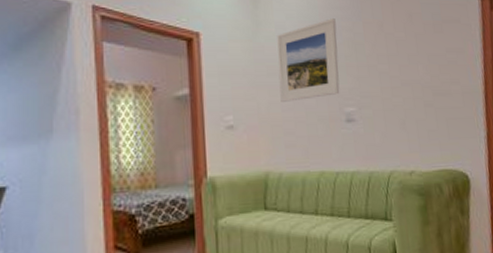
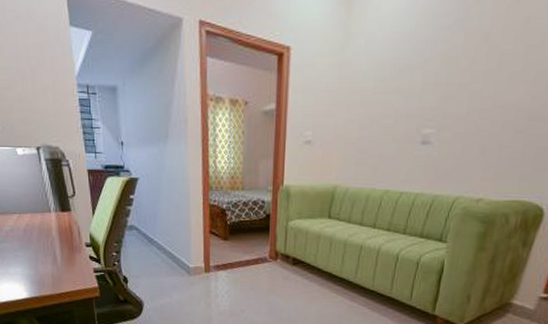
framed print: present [277,18,340,102] -> none [358,28,433,120]

